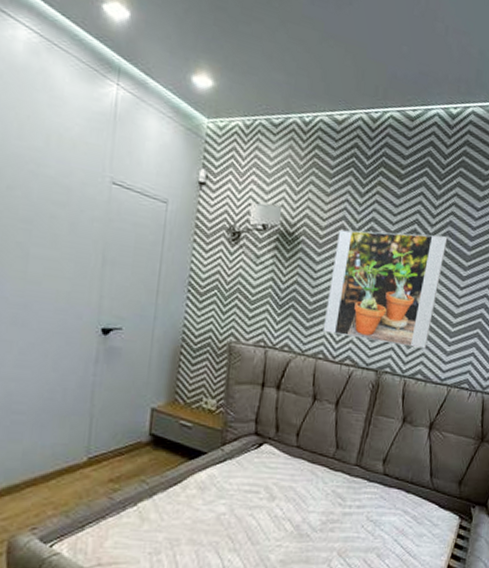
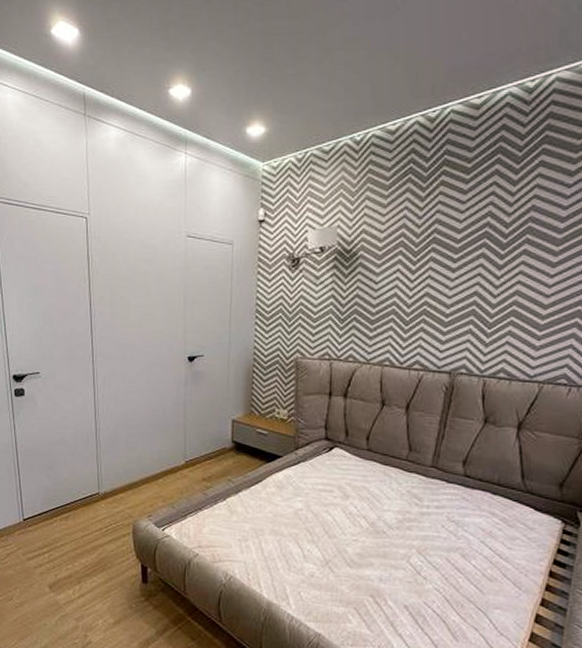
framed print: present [323,229,448,349] -> none [387,222,531,346]

